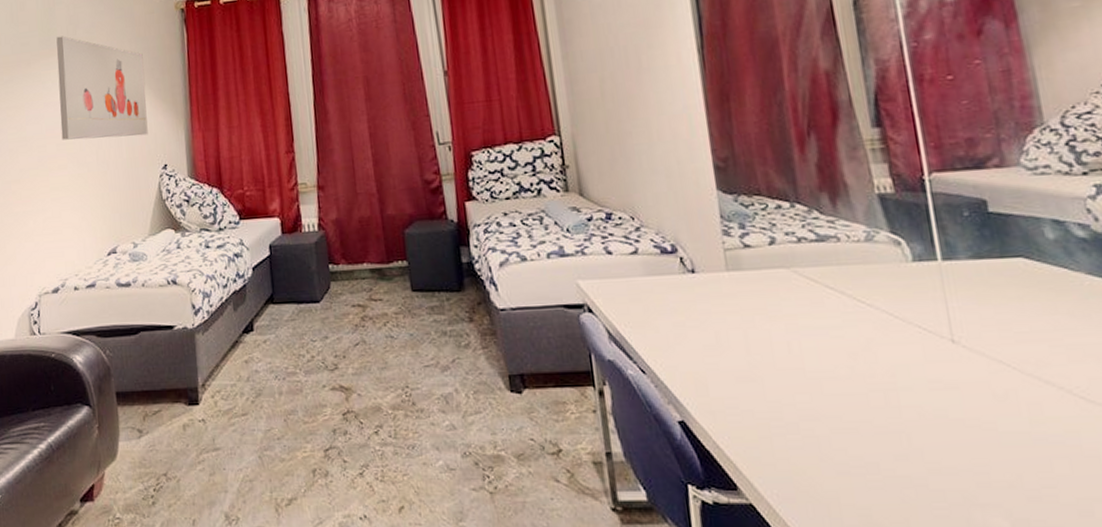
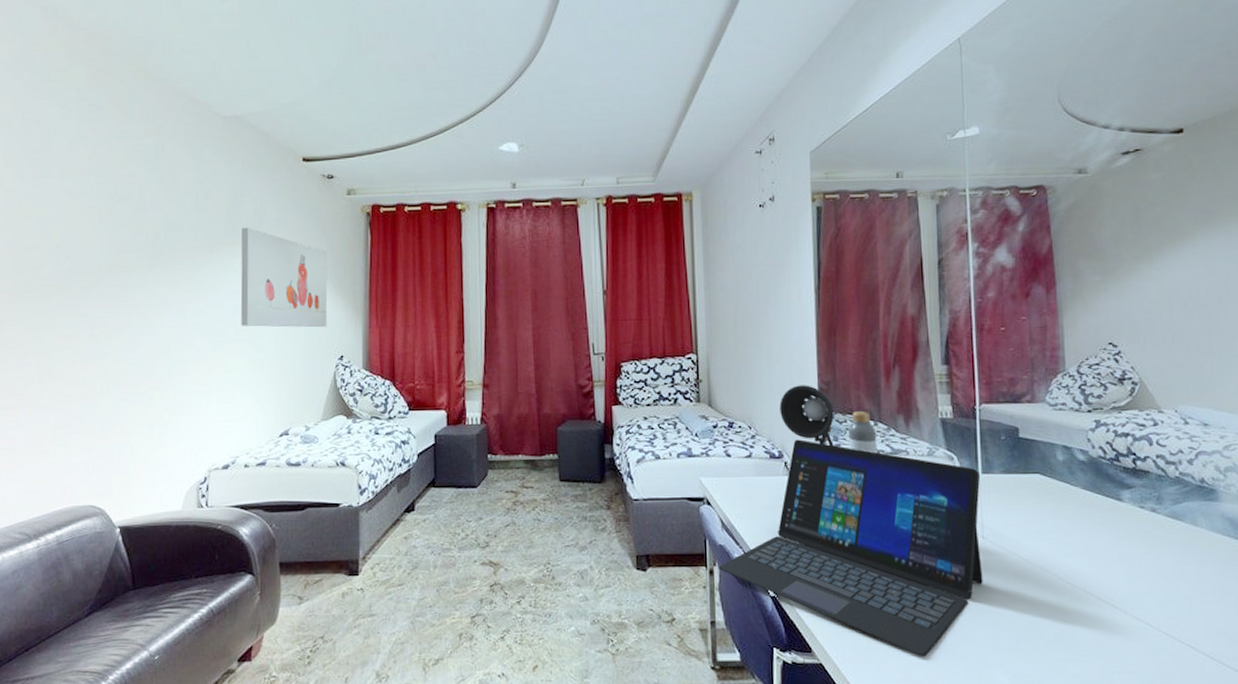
laptop: none [608,229,960,495] -> present [718,439,983,656]
desk lamp: none [667,163,741,236] -> present [780,385,834,447]
bottle: none [757,191,799,242] -> present [848,411,878,454]

